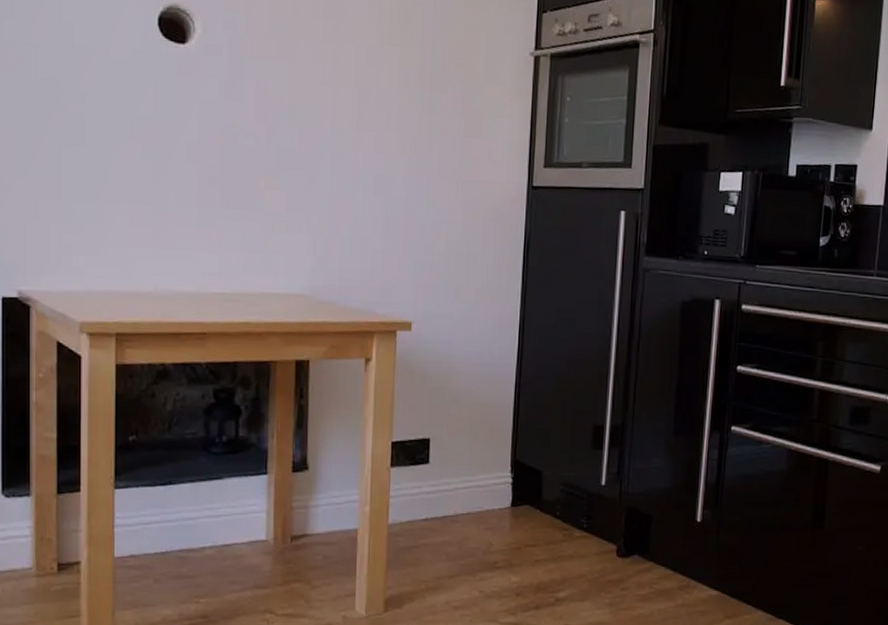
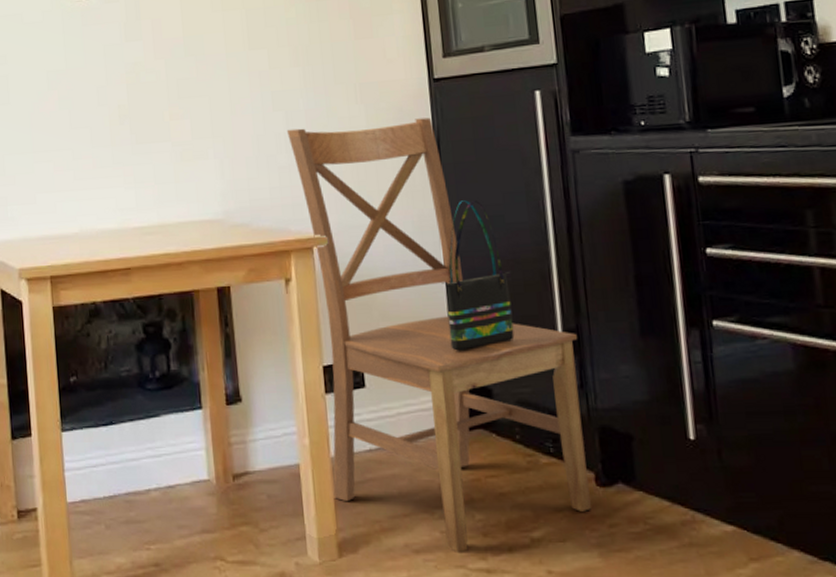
chair: none [385,215,622,610] -> present [286,117,591,554]
tote bag: none [512,302,575,437] -> present [441,200,515,351]

